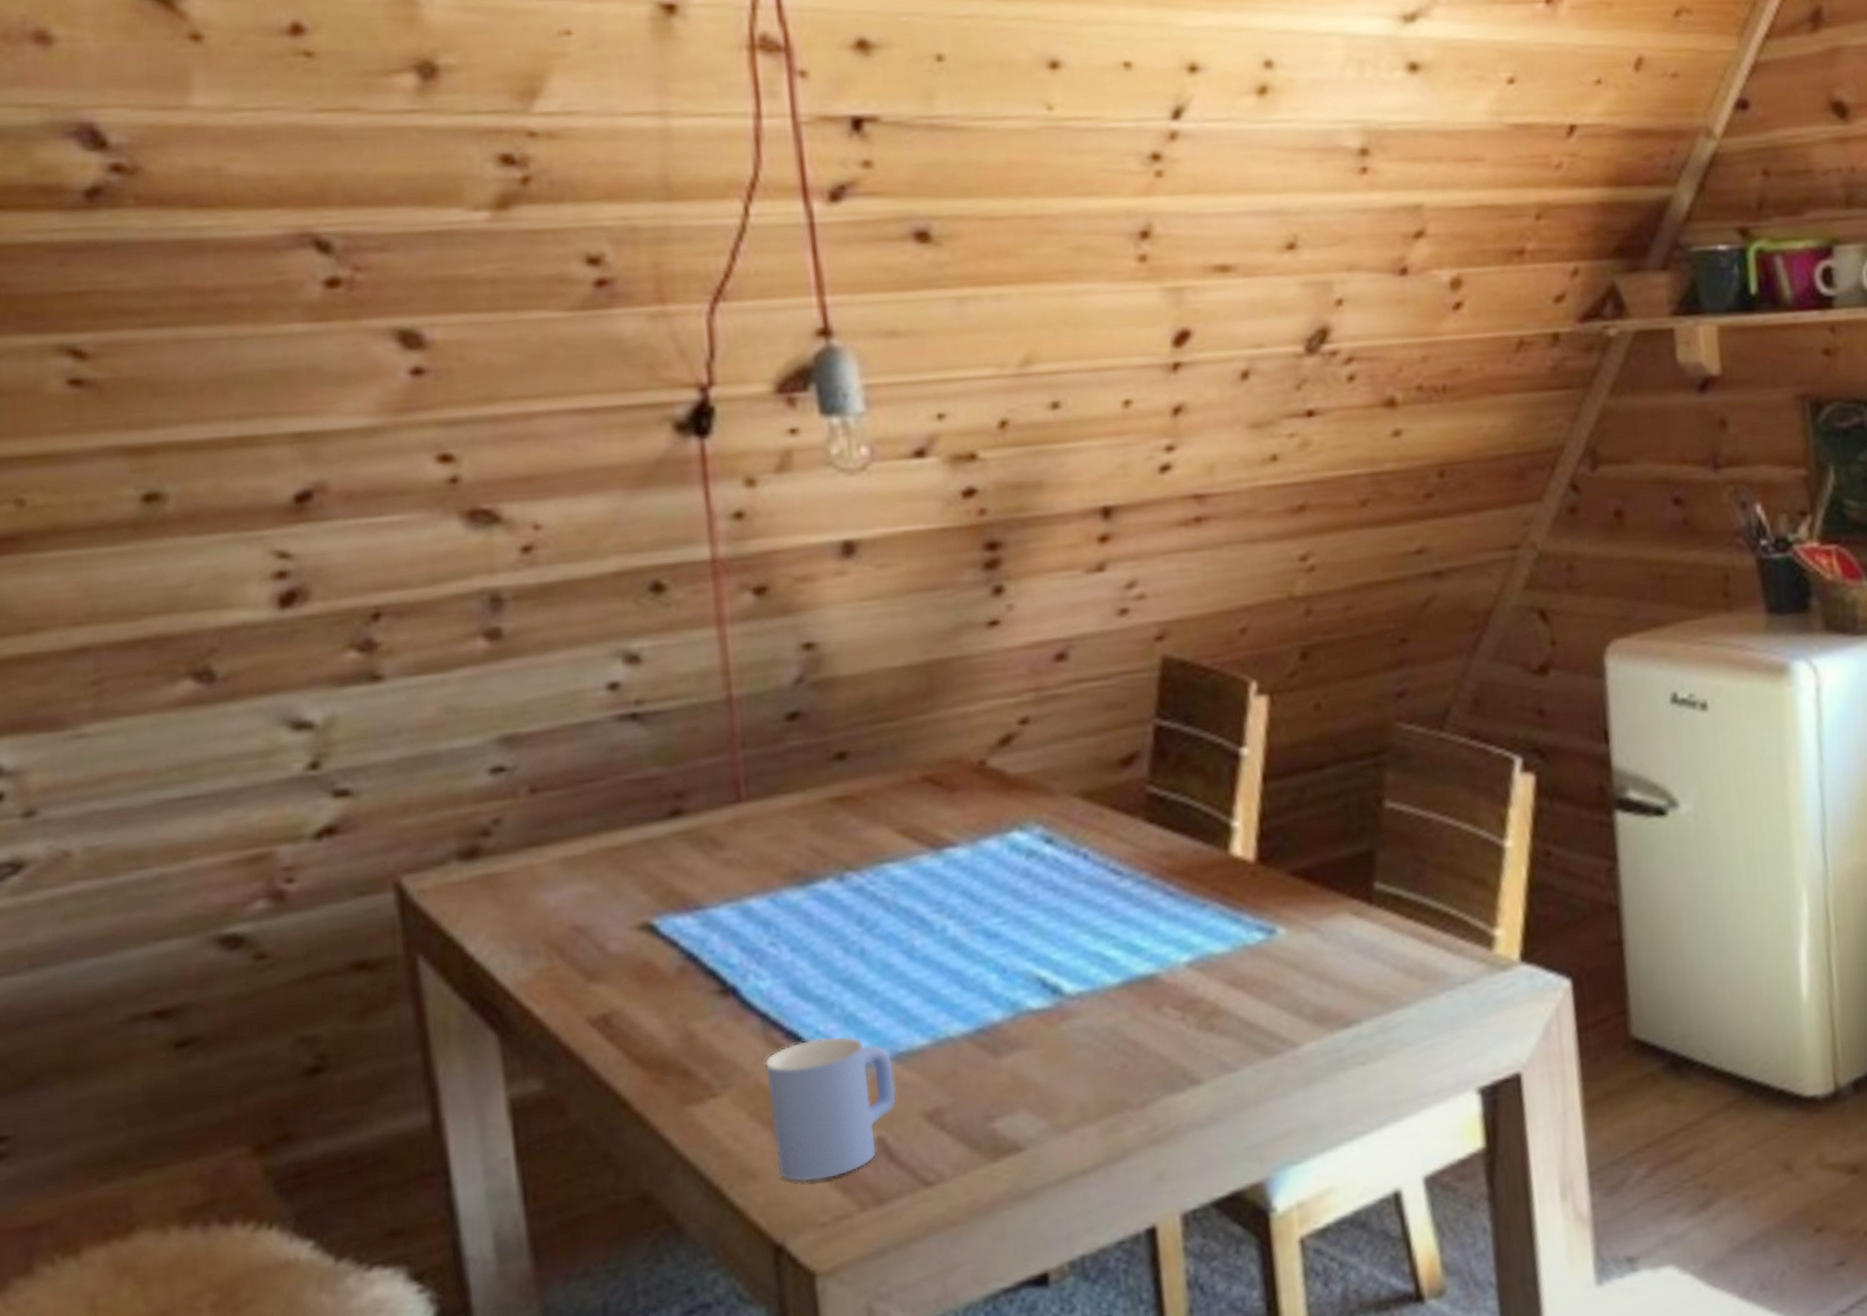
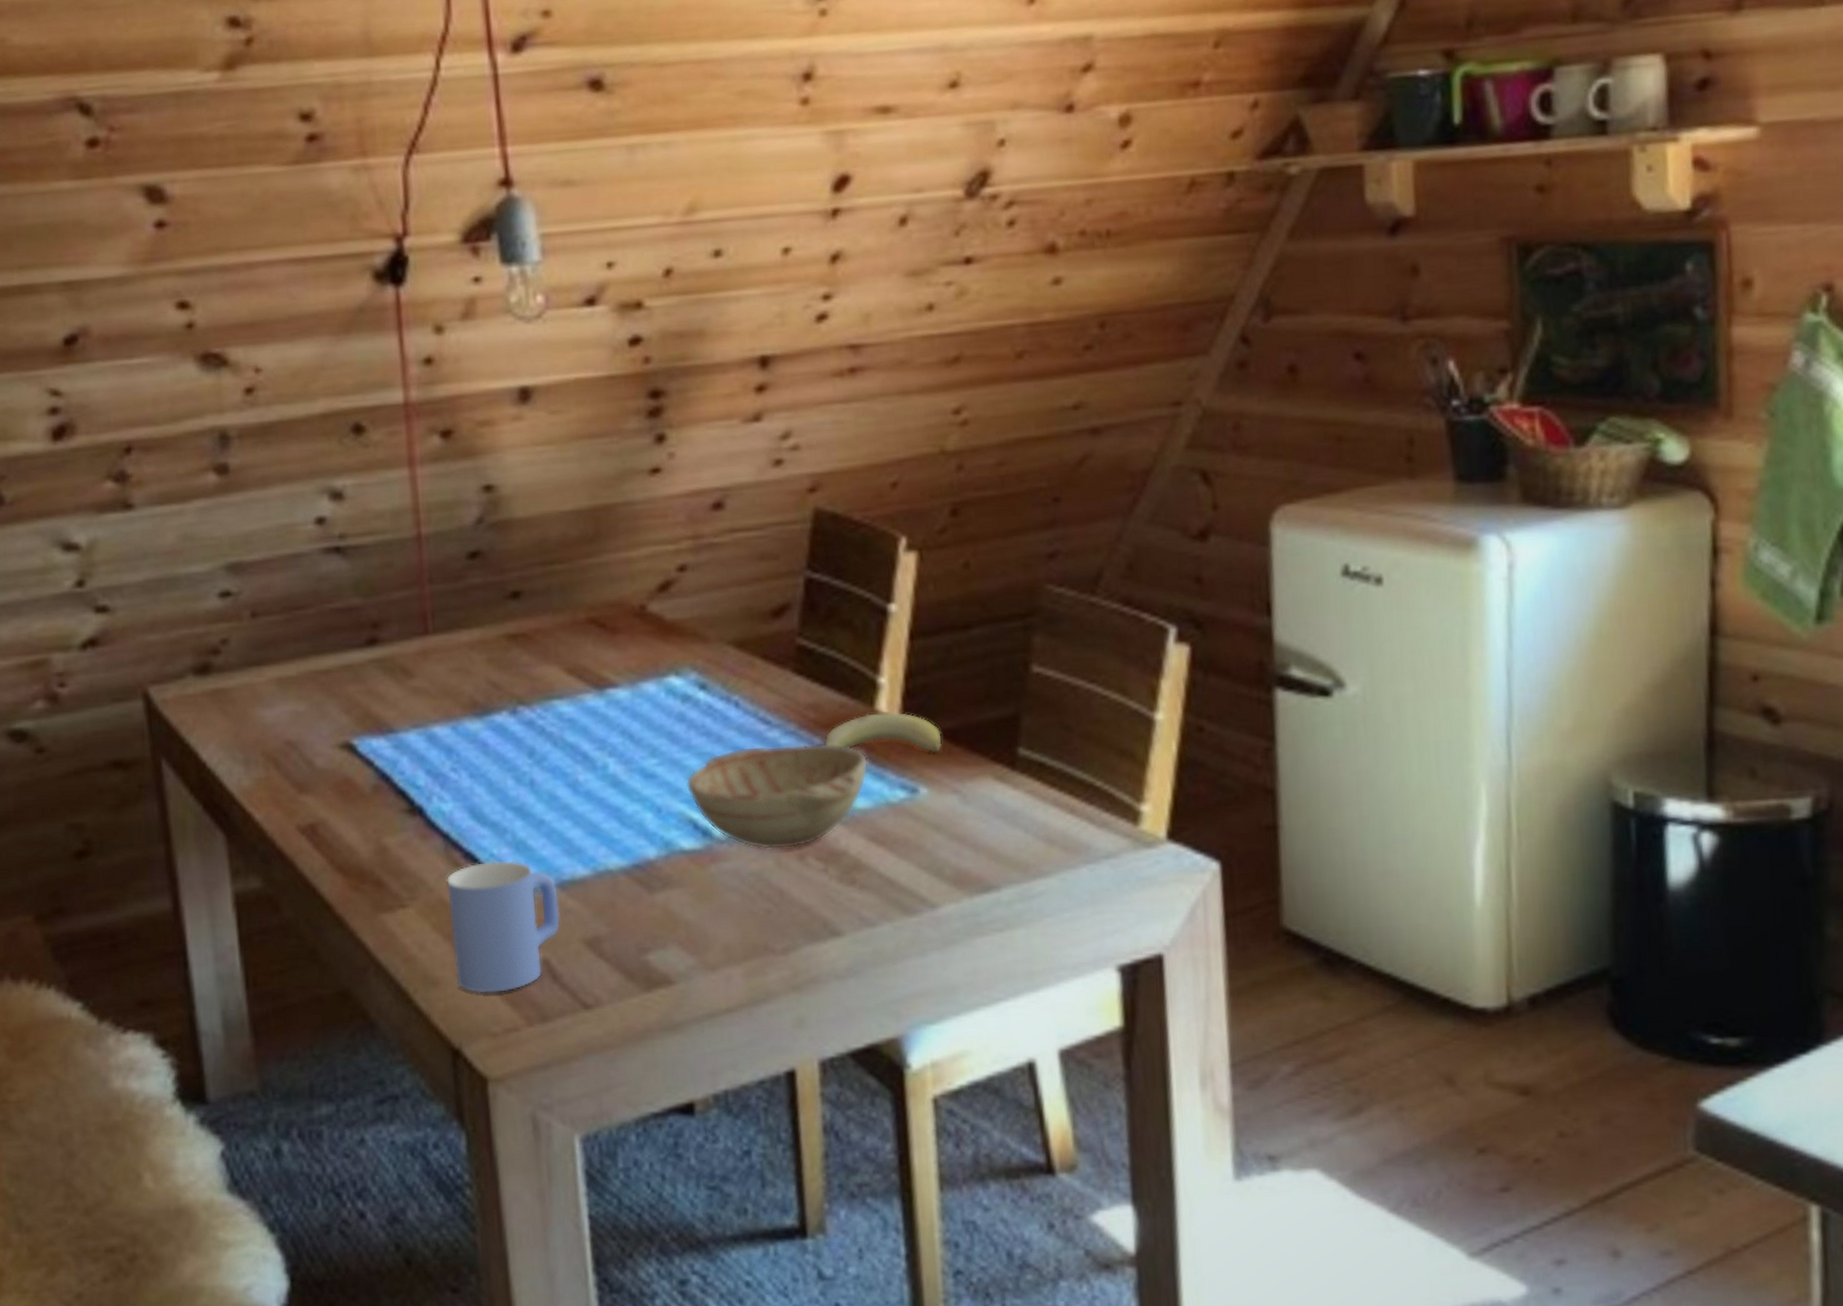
decorative bowl: none [1032,890,1225,1003] -> present [685,743,869,850]
fruit: none [1177,854,1298,894] -> present [823,712,942,753]

